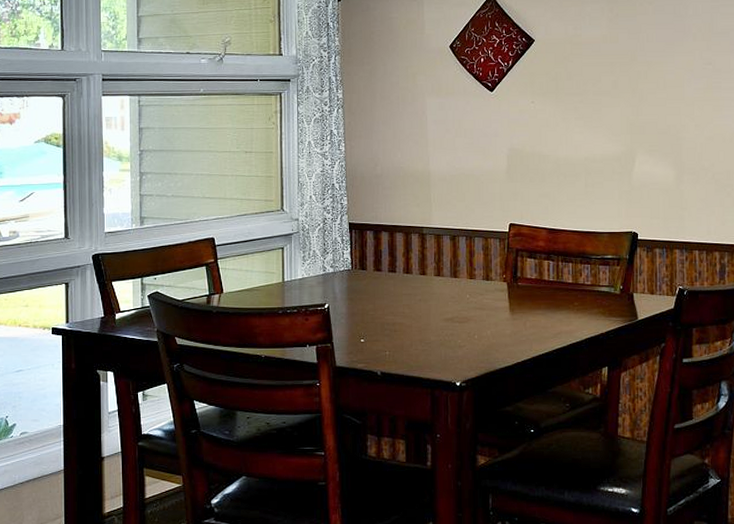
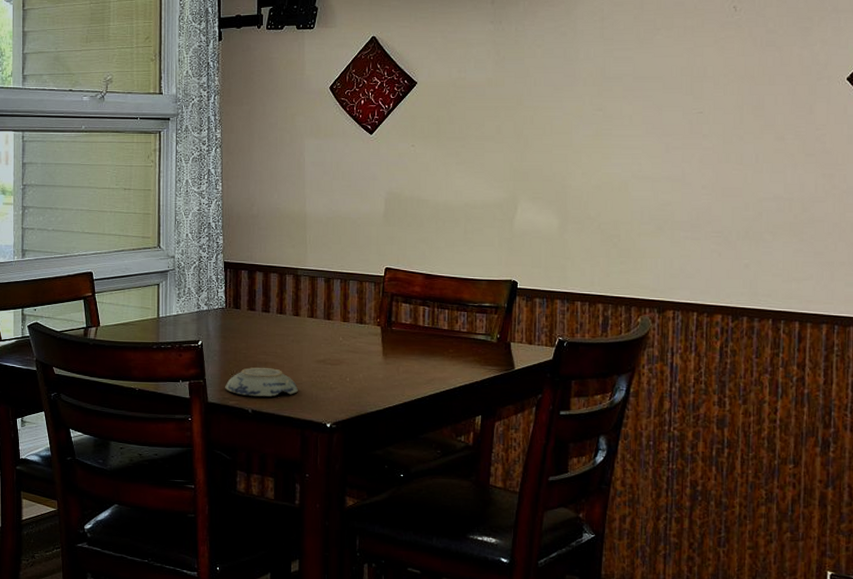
decorative bowl: none [353,328,427,358] -> present [225,367,298,397]

